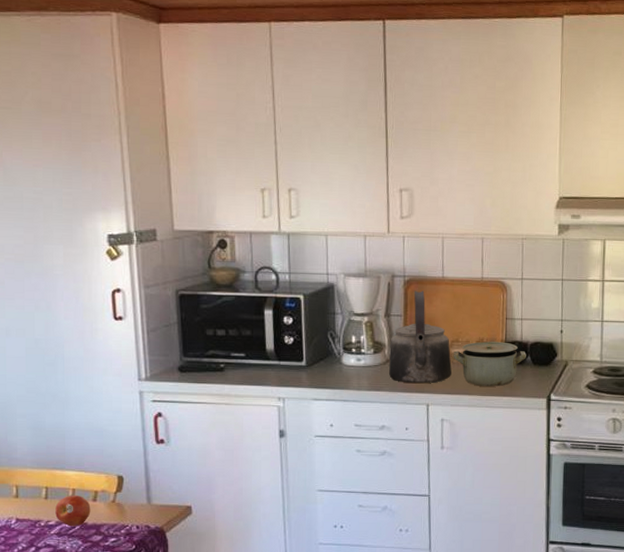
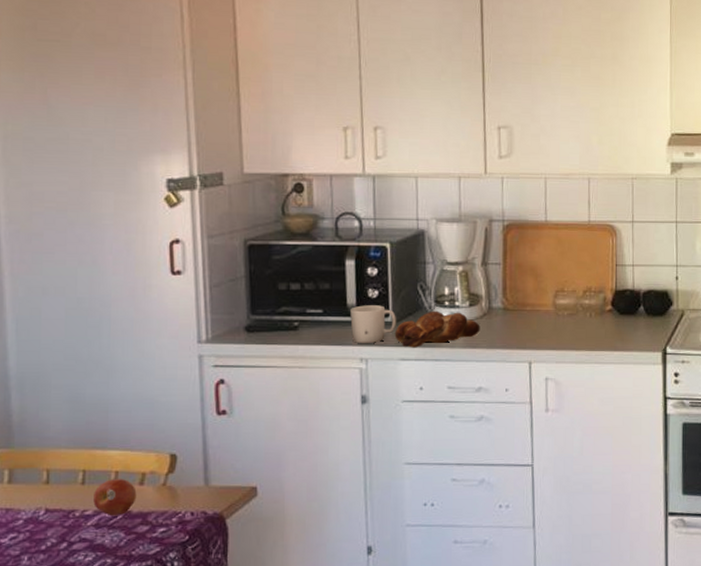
mug: none [269,350,309,385] -> present [350,305,396,344]
bread loaf: none [308,356,384,389] -> present [394,310,480,348]
kettle: present [389,290,452,384] -> none [487,236,556,339]
saucepan: present [453,341,526,387] -> none [558,291,639,340]

